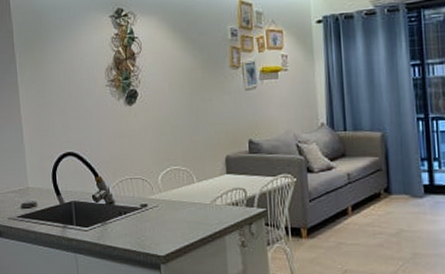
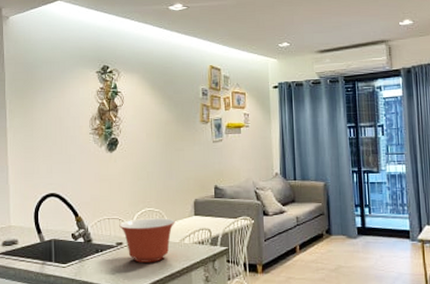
mixing bowl: none [143,177,205,226] -> present [119,218,175,263]

